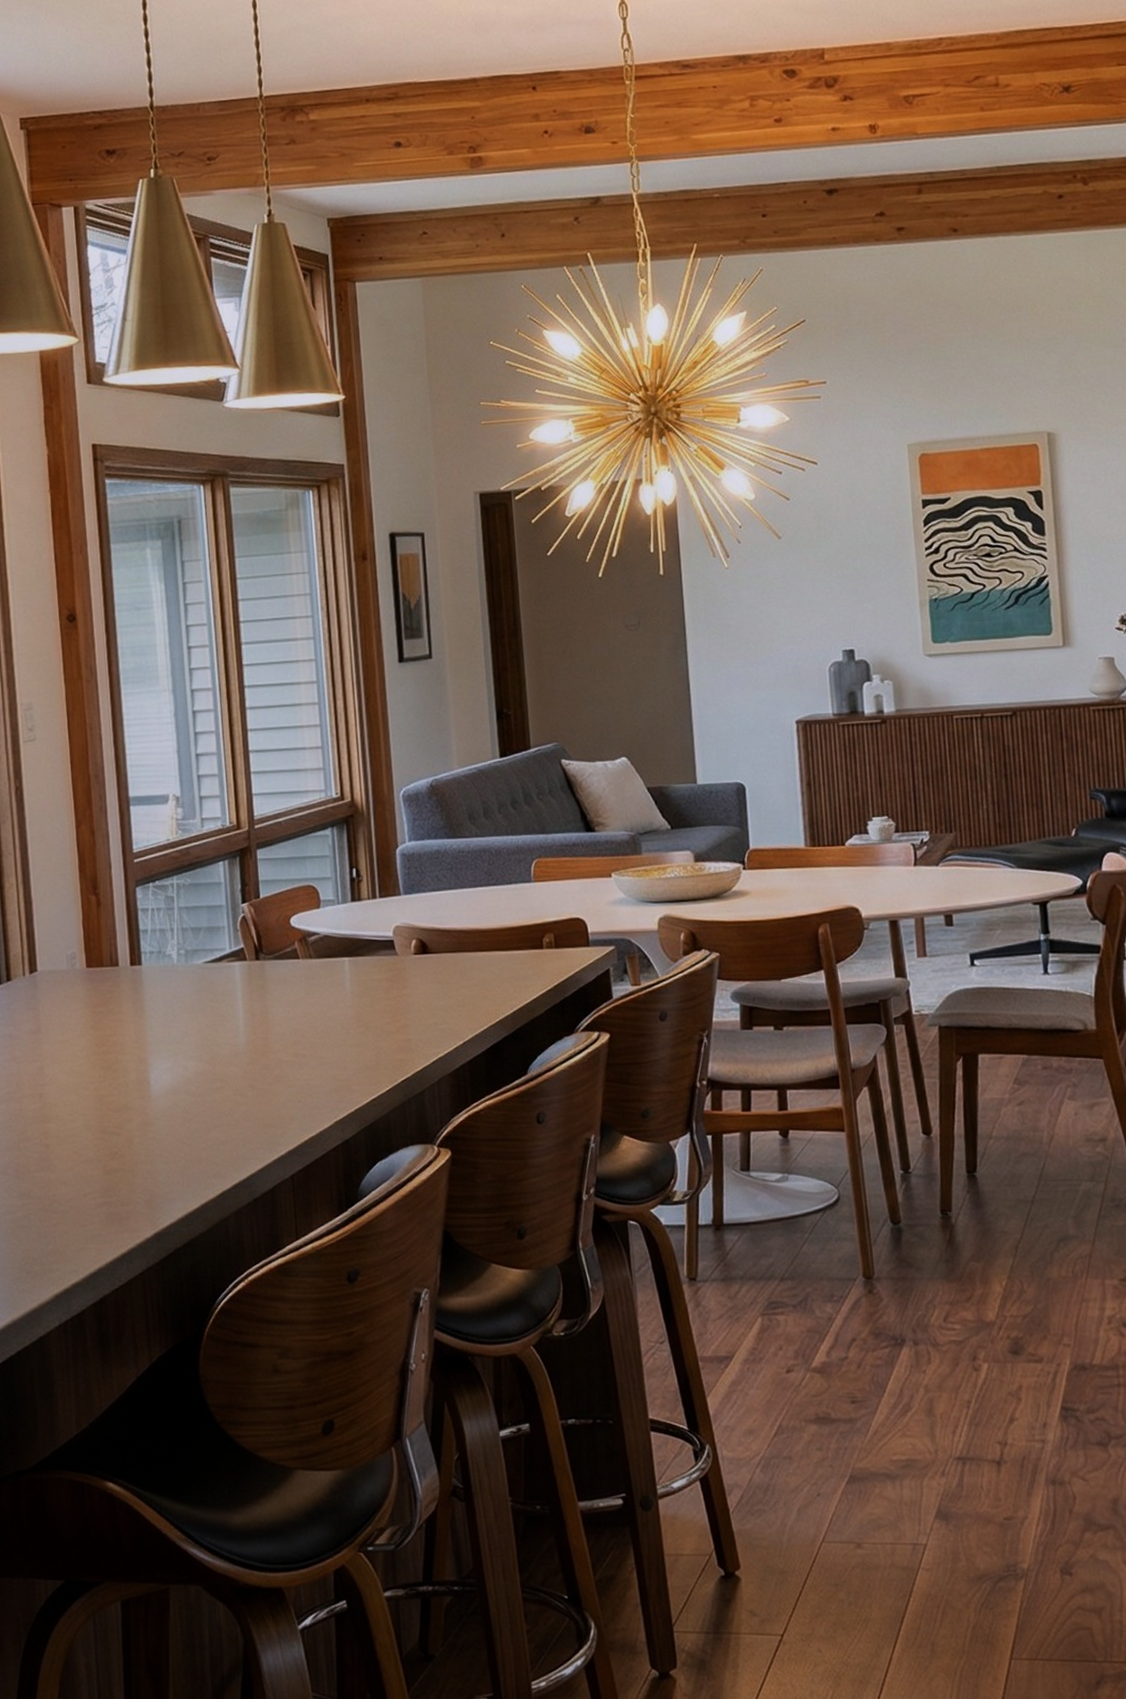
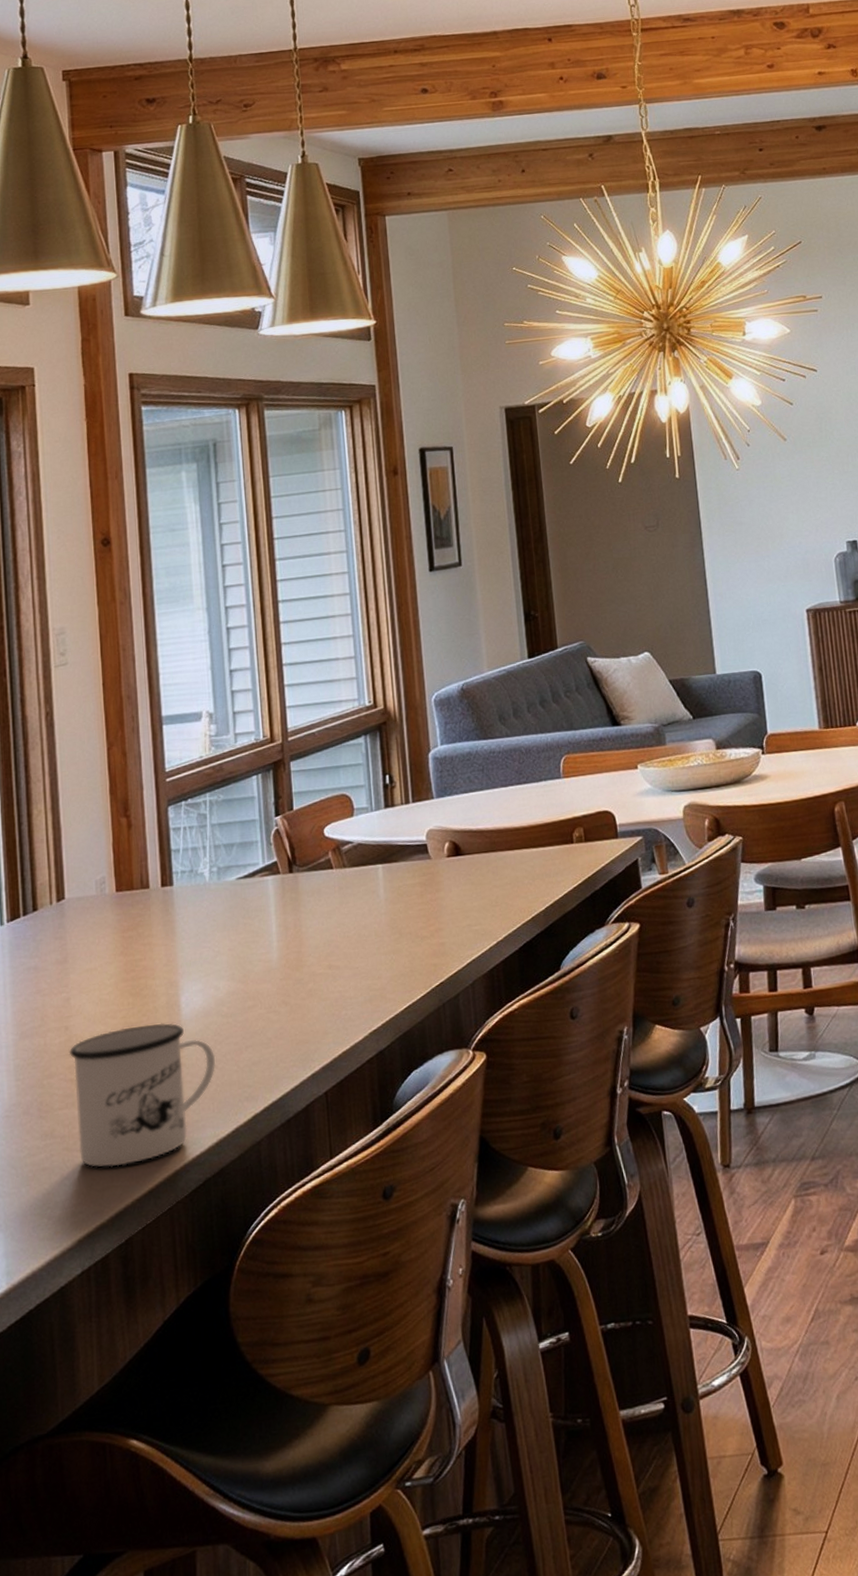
mug: none [43,1097,185,1230] -> present [68,1023,216,1167]

